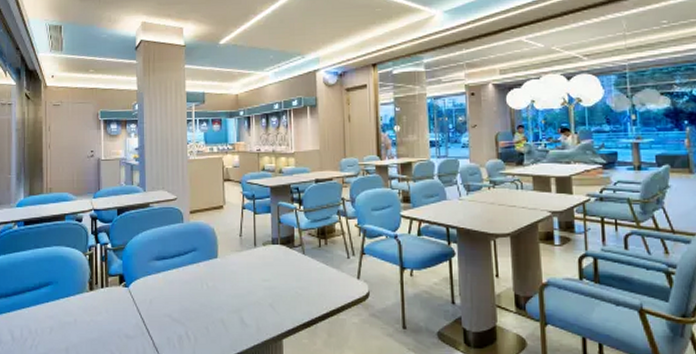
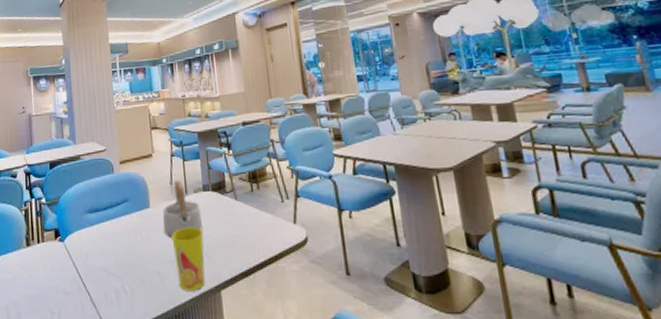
teapot: none [229,232,270,289] -> present [162,180,203,239]
cup: none [238,278,269,339] -> present [171,226,206,291]

